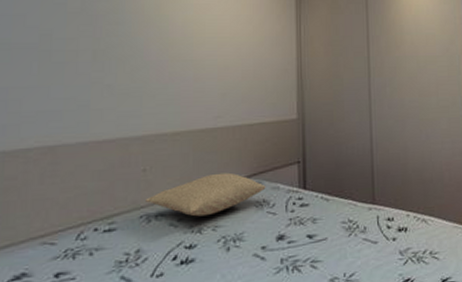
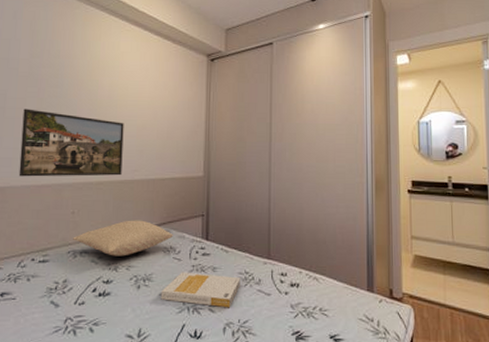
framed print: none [72,51,202,132] -> present [18,108,124,177]
book: none [254,226,344,263] -> present [160,272,240,308]

